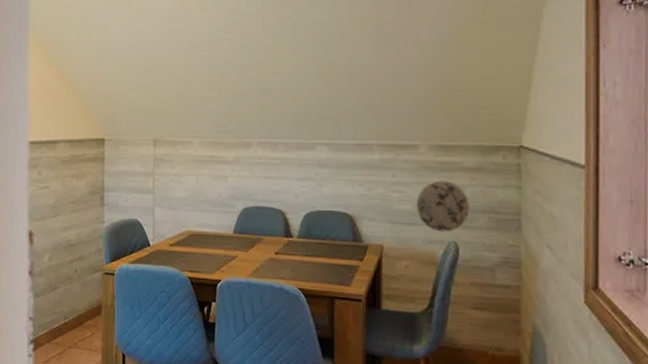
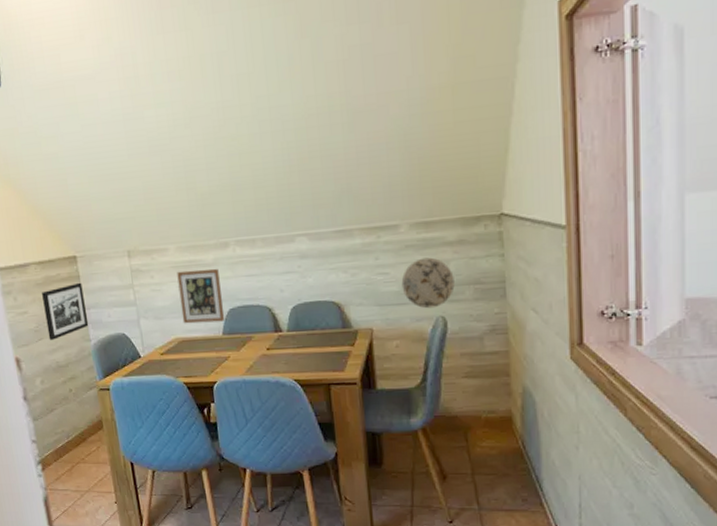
picture frame: none [64,164,106,218] -> present [42,282,89,340]
picture frame: none [196,165,238,220] -> present [177,268,225,324]

